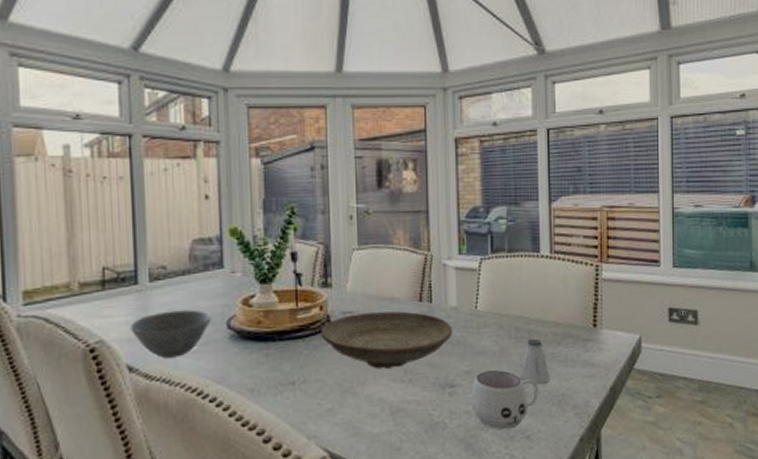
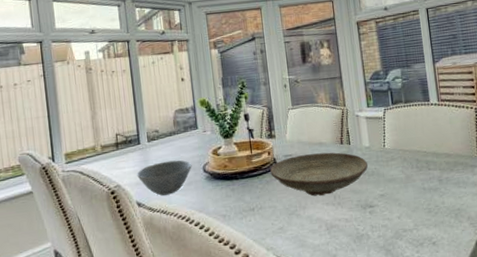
mug: present [471,370,538,431] -> none [386,192,439,239]
saltshaker: present [521,338,550,384] -> none [424,167,447,202]

